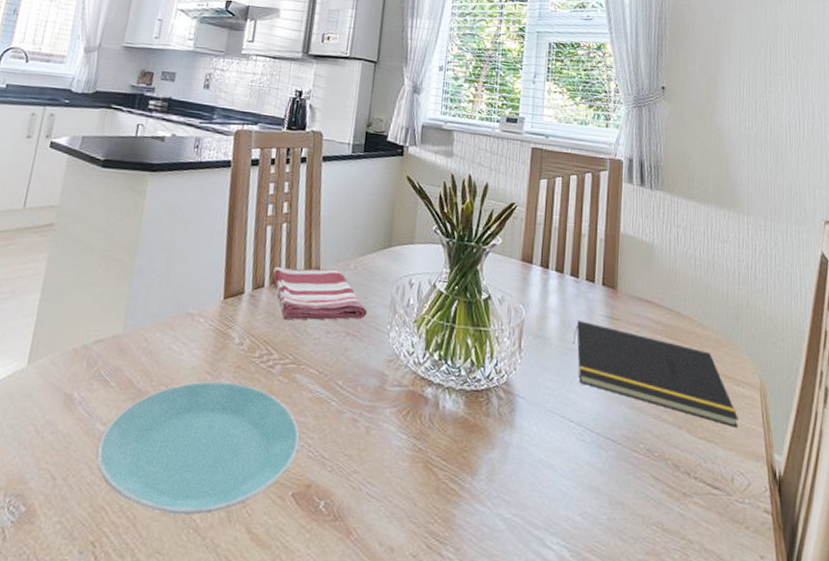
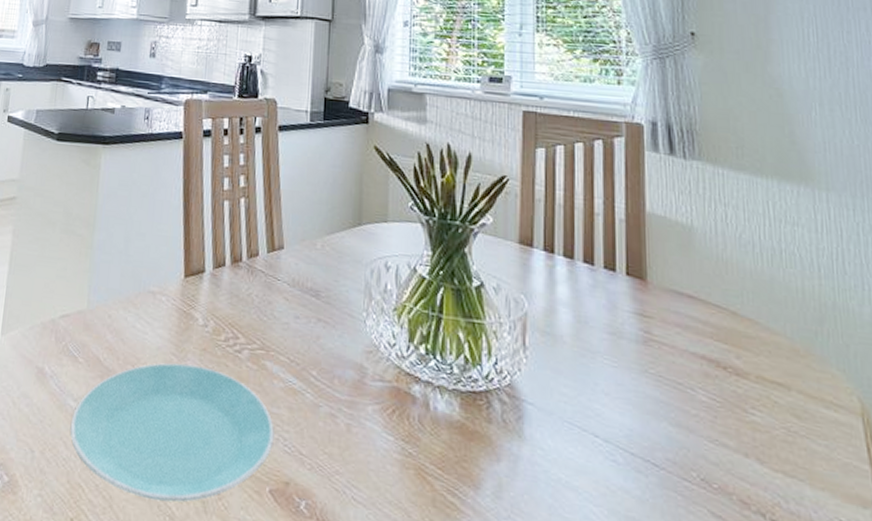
dish towel: present [273,267,368,320] -> none [234,245,339,304]
notepad: present [572,320,738,428] -> none [591,316,832,463]

